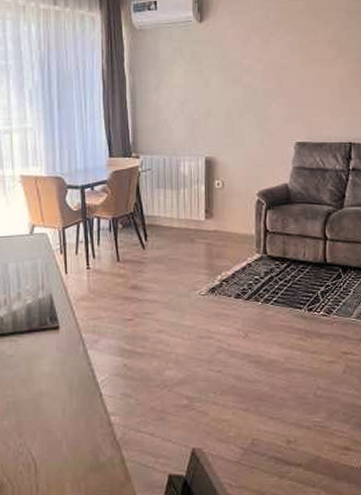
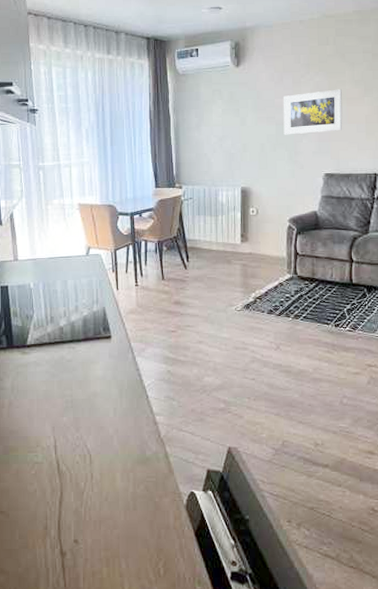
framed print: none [250,49,315,99] -> present [283,89,343,135]

